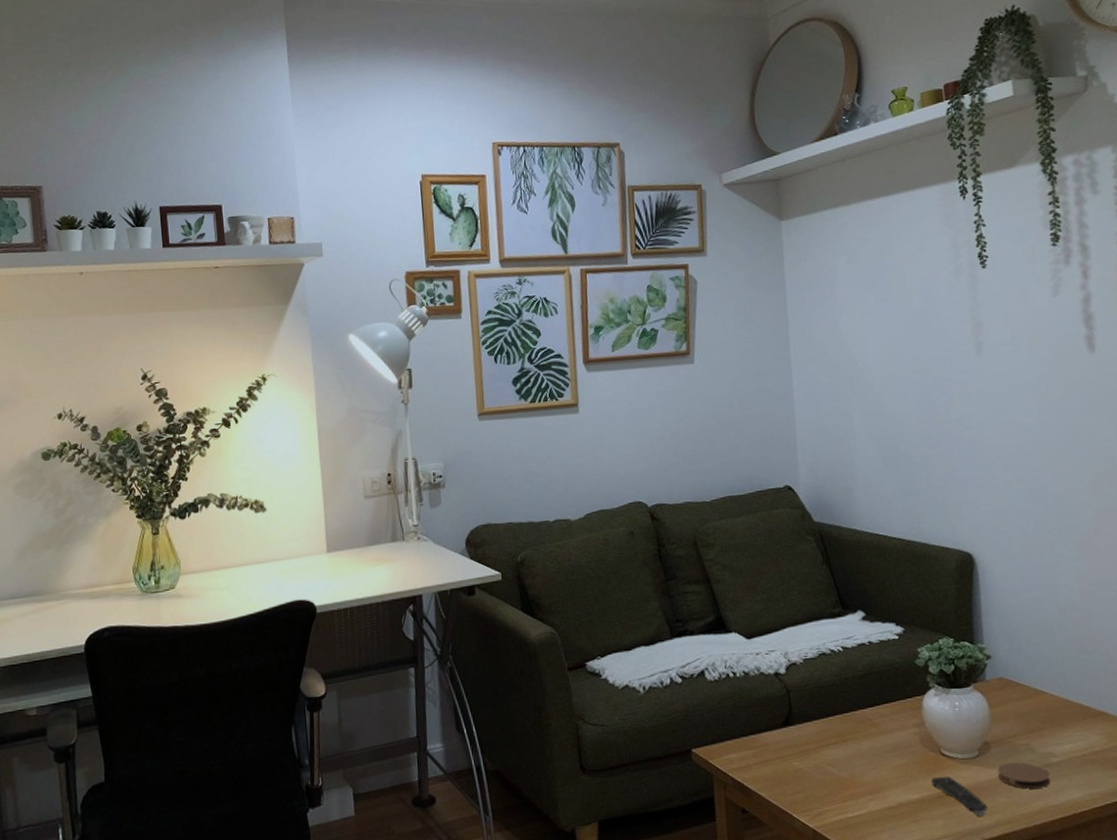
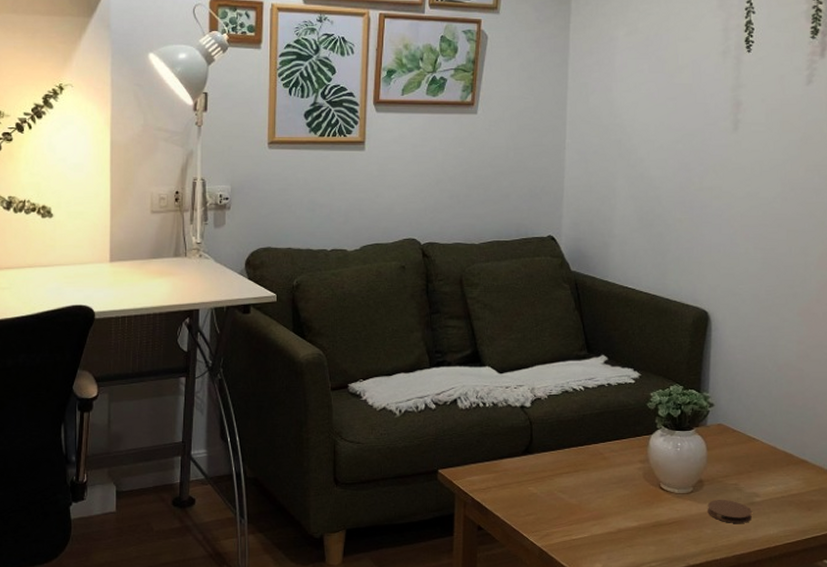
remote control: present [931,777,988,816] -> none [649,508,696,545]

